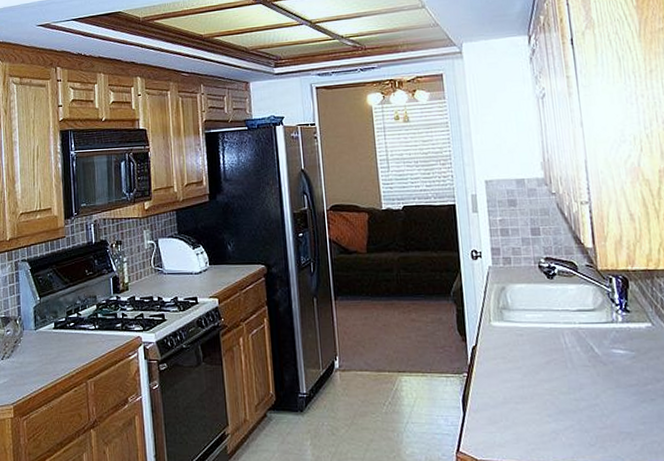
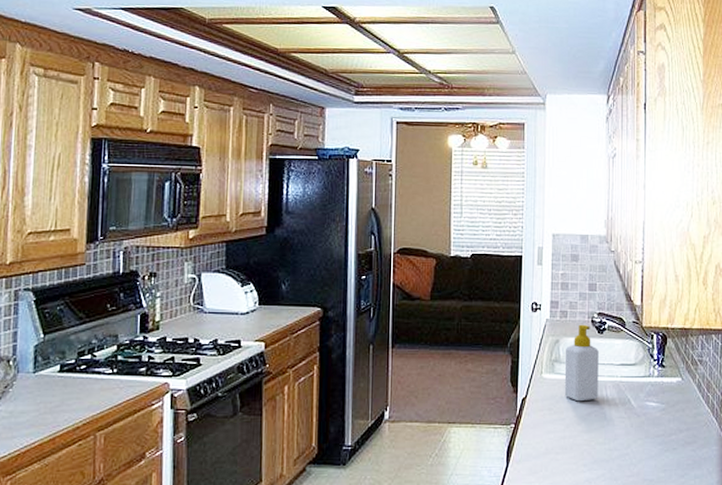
soap bottle: none [513,270,556,350] -> present [564,324,599,402]

